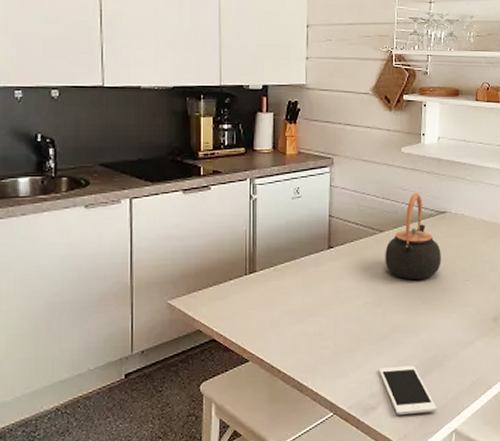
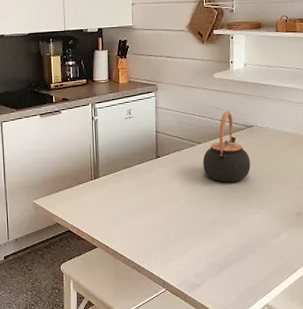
cell phone: present [378,365,437,415] -> none [201,252,251,292]

